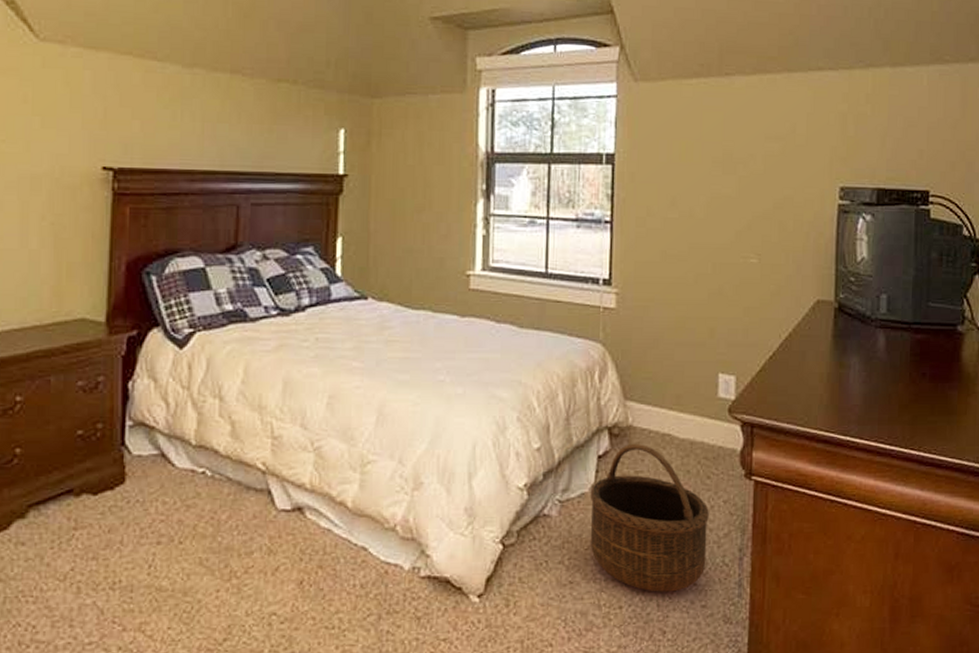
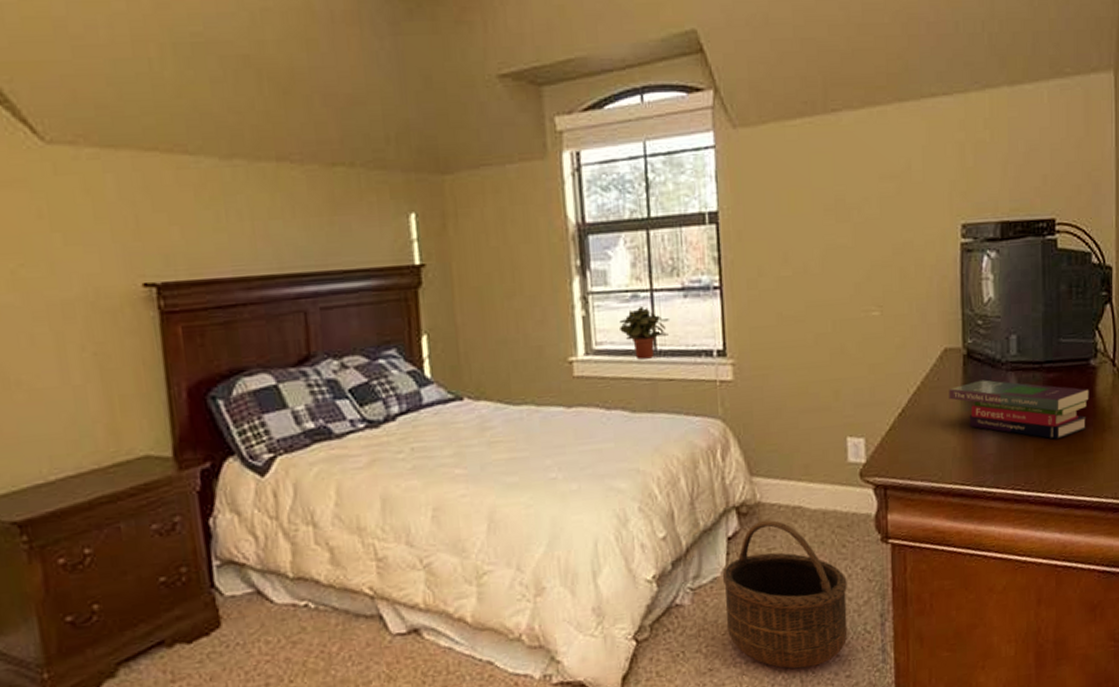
potted plant: none [516,232,561,281] -> present [619,307,669,361]
books: none [818,333,955,398] -> present [948,380,1089,439]

